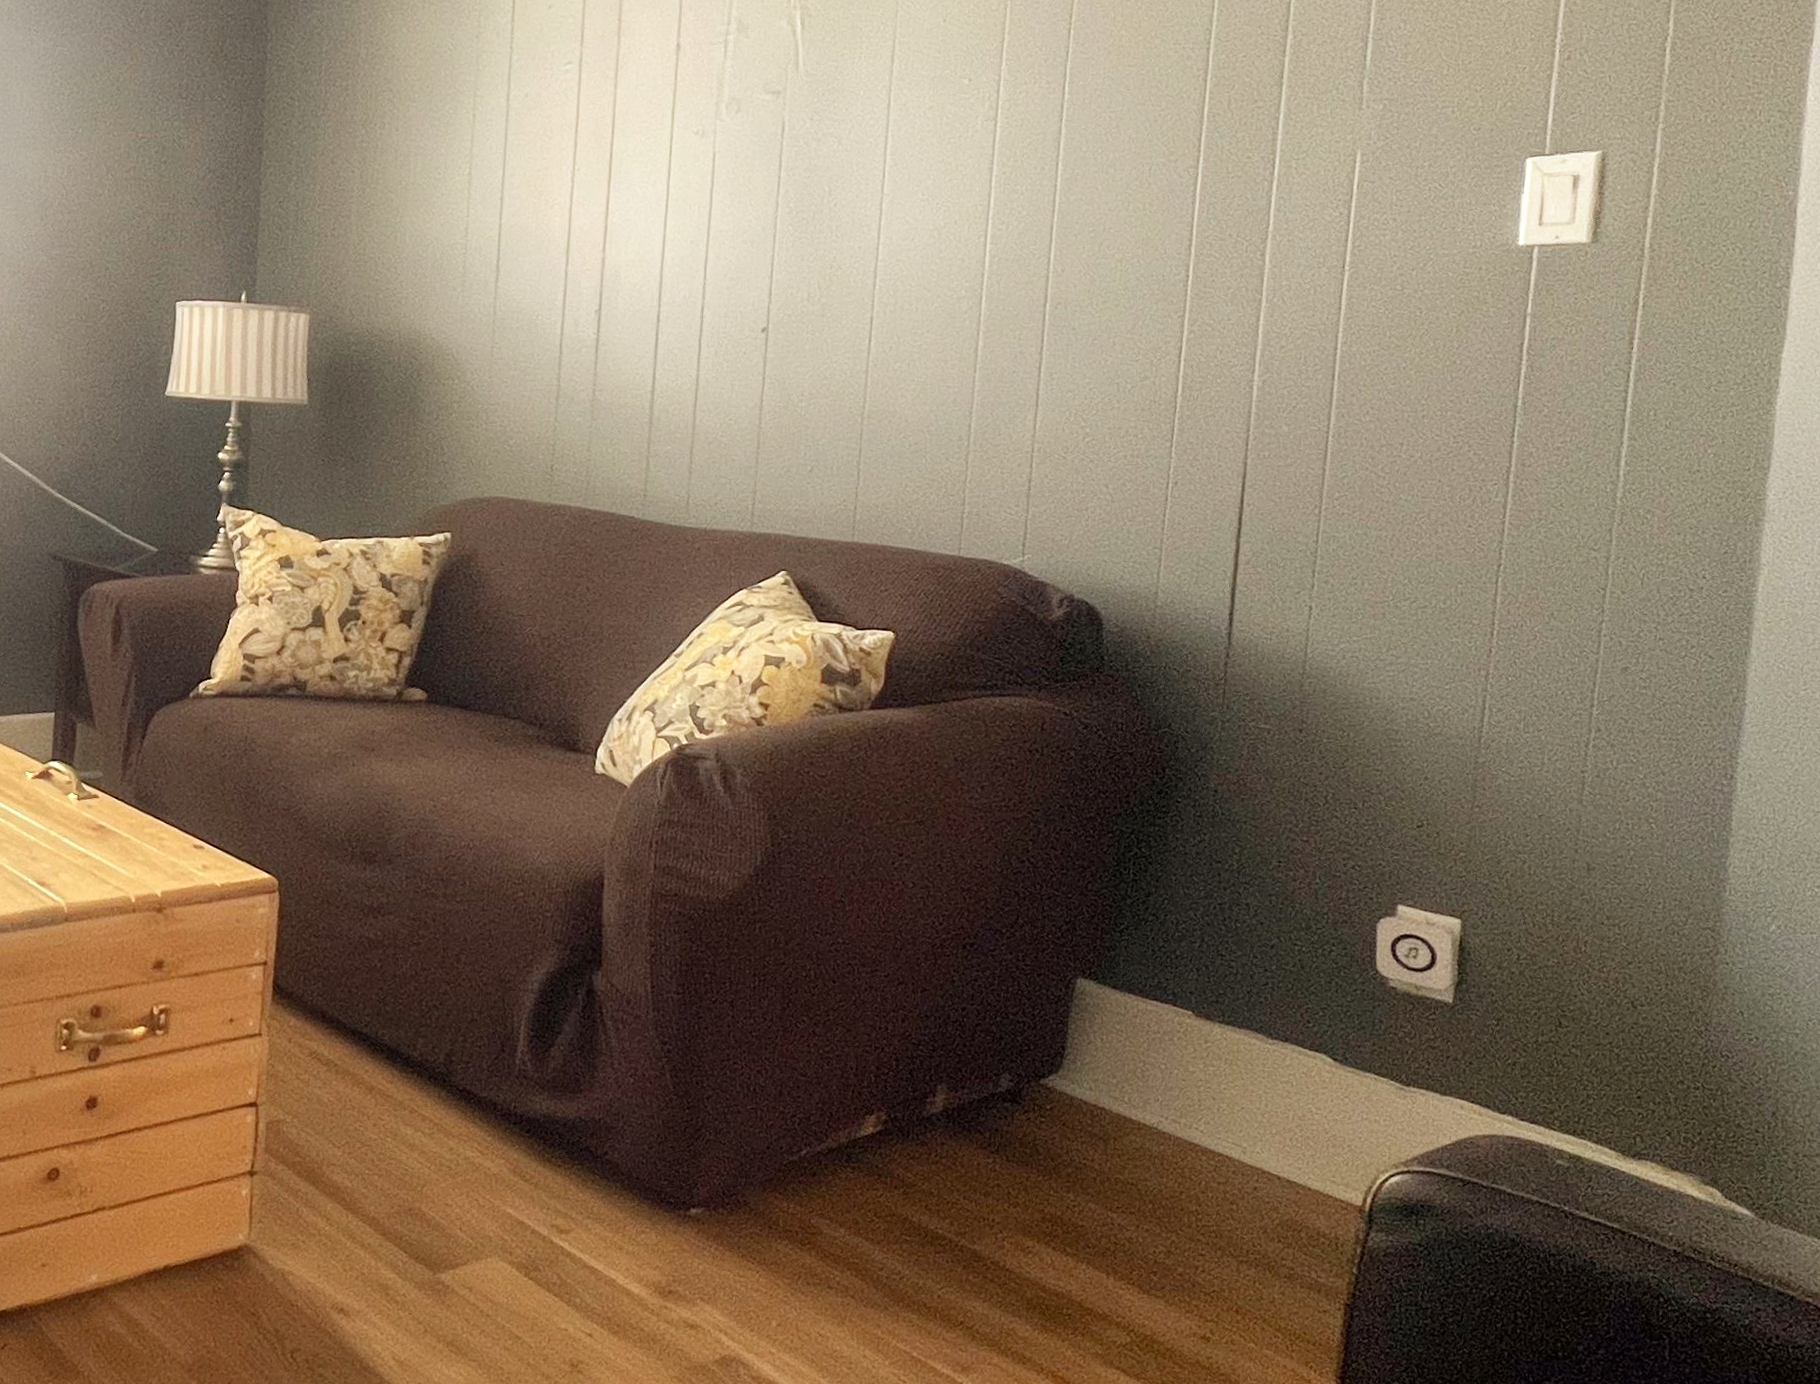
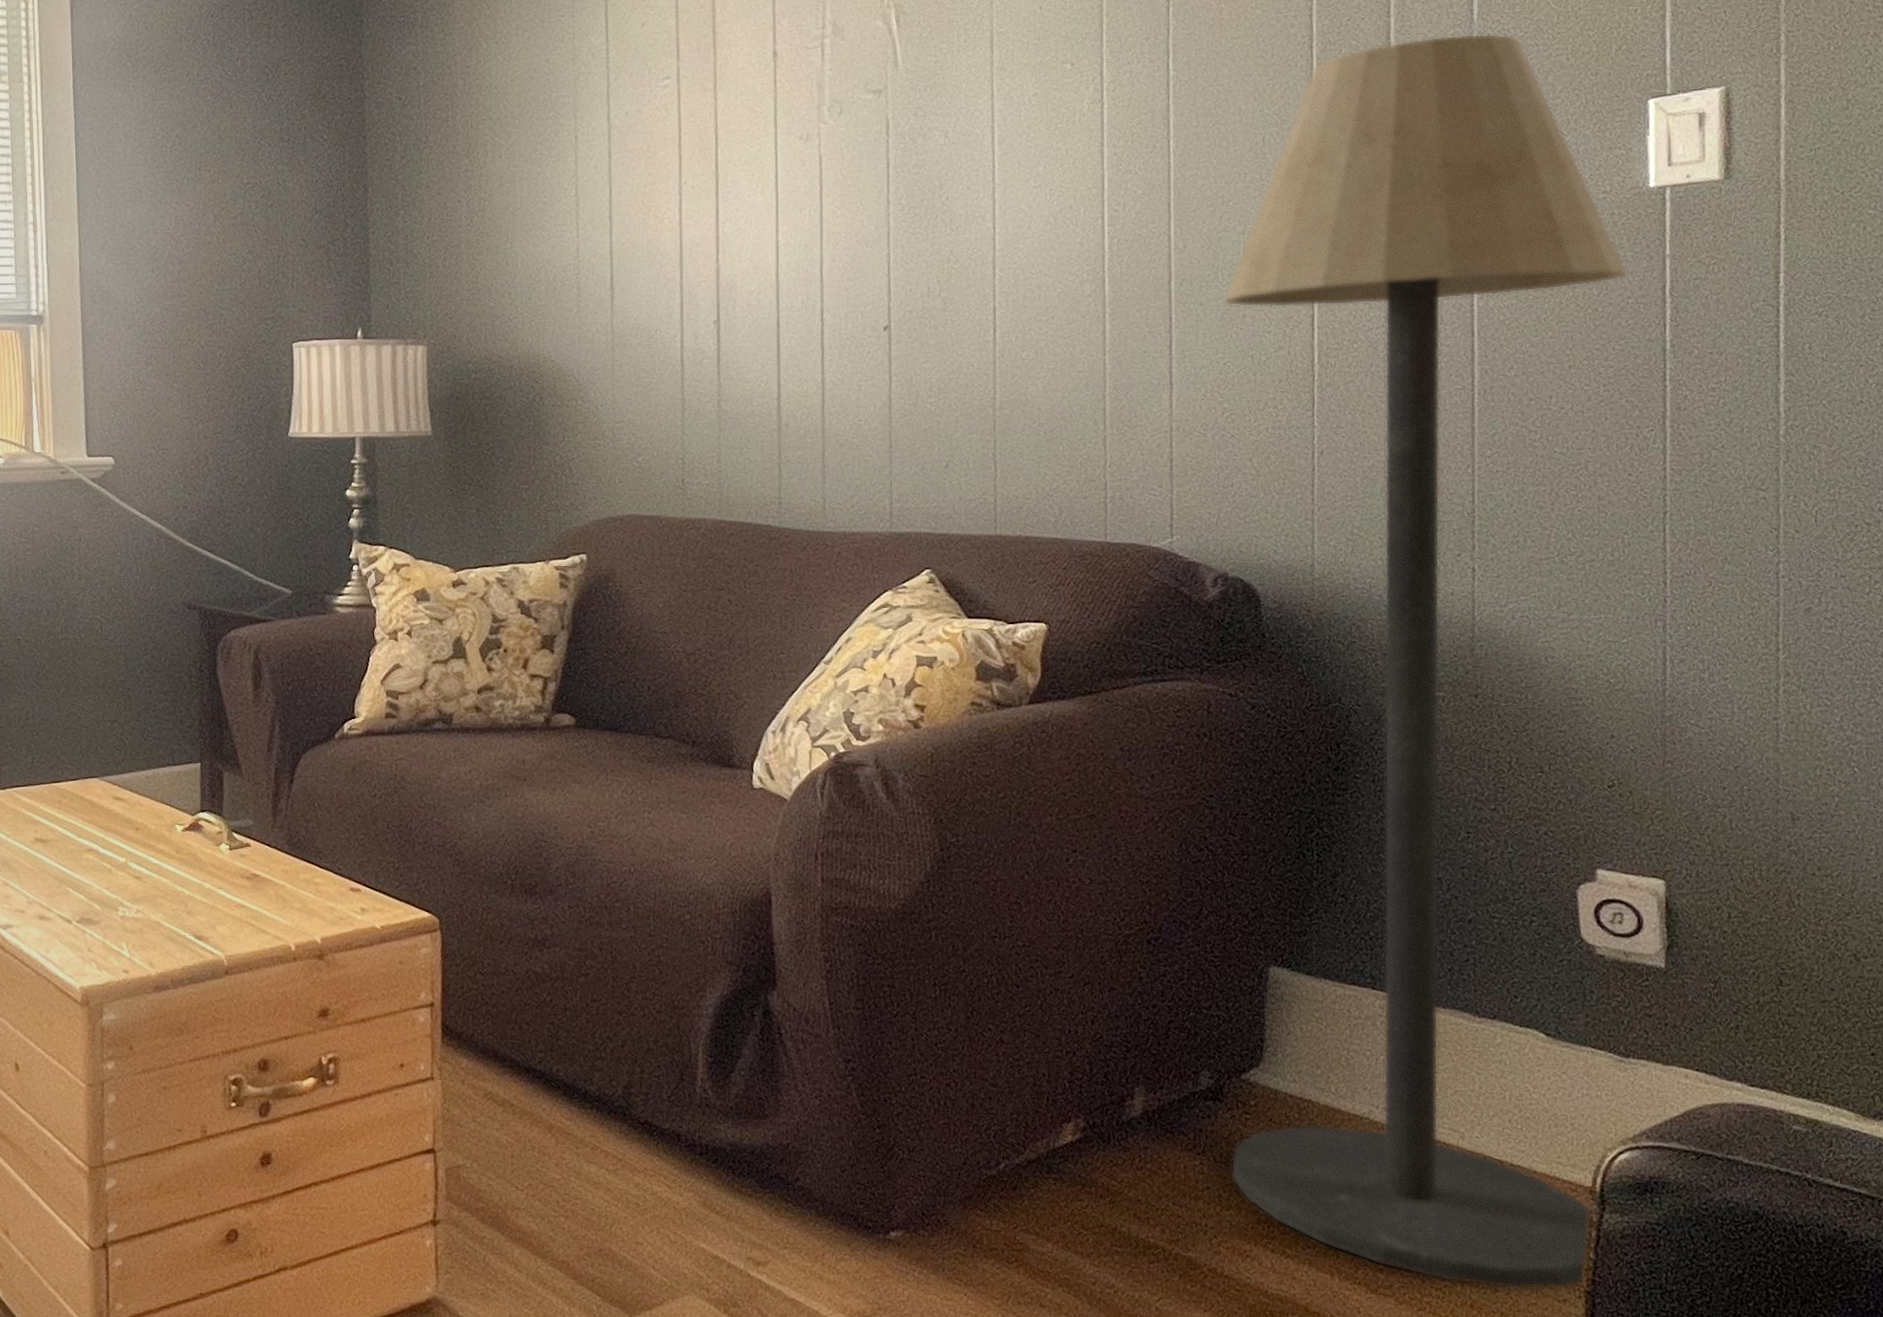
floor lamp: none [1022,79,1489,1300] -> present [1223,33,1628,1289]

